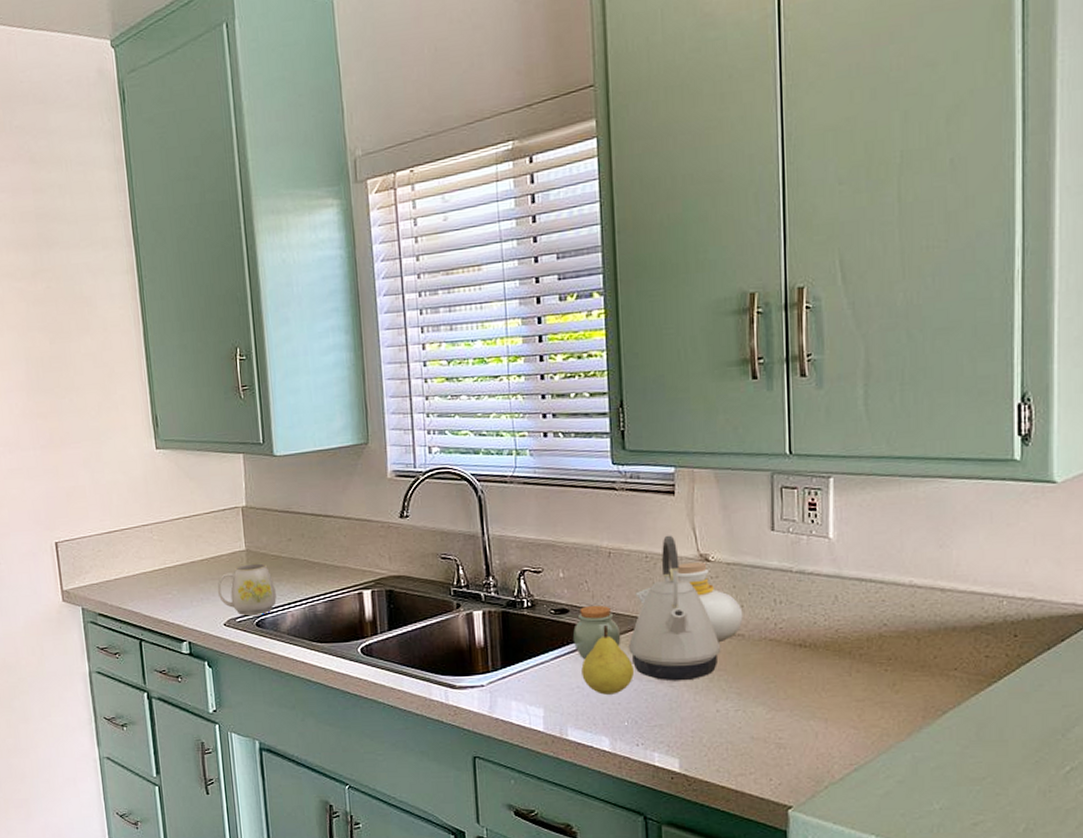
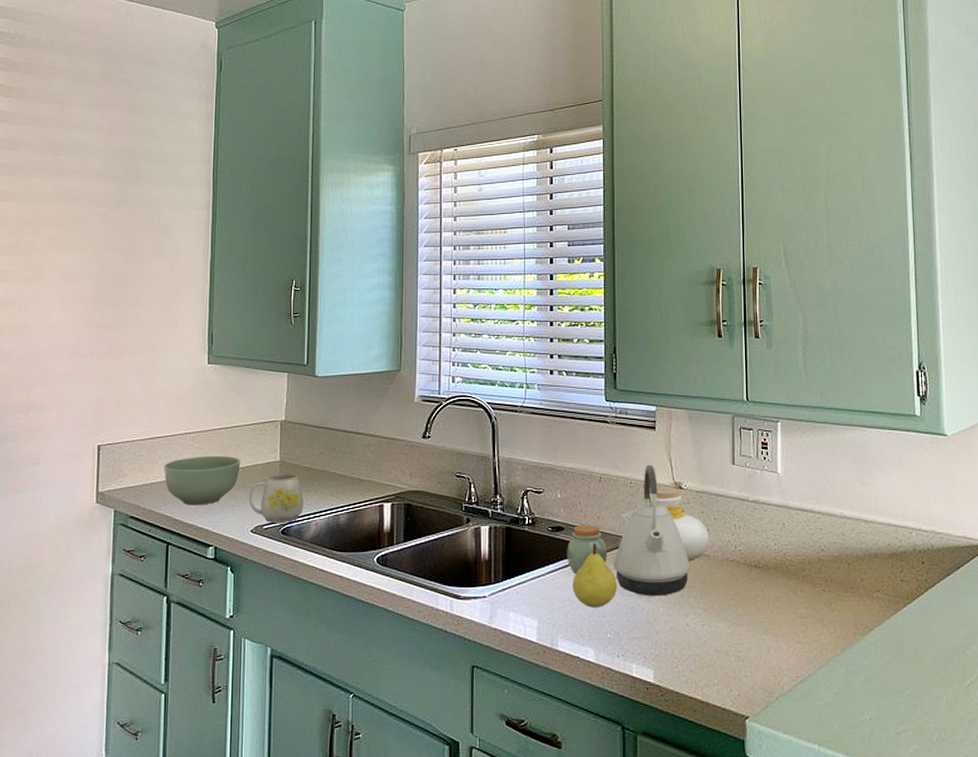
bowl: none [124,547,205,601] -> present [163,455,241,506]

